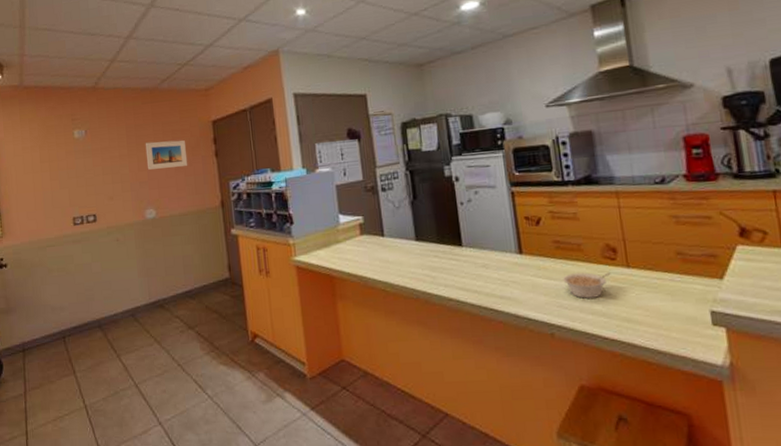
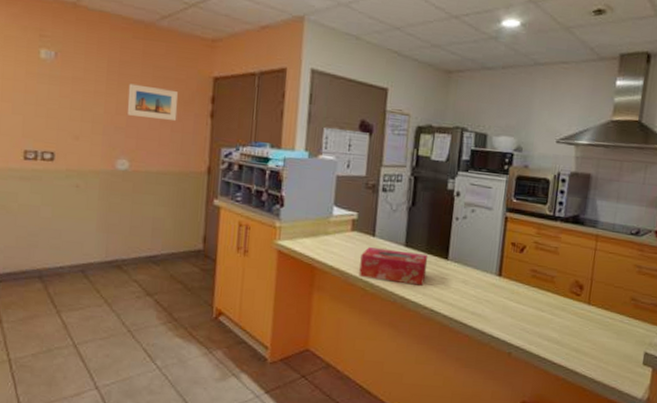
tissue box: none [374,245,444,279] -> present [359,247,429,286]
legume: present [563,272,611,299] -> none [531,301,573,327]

